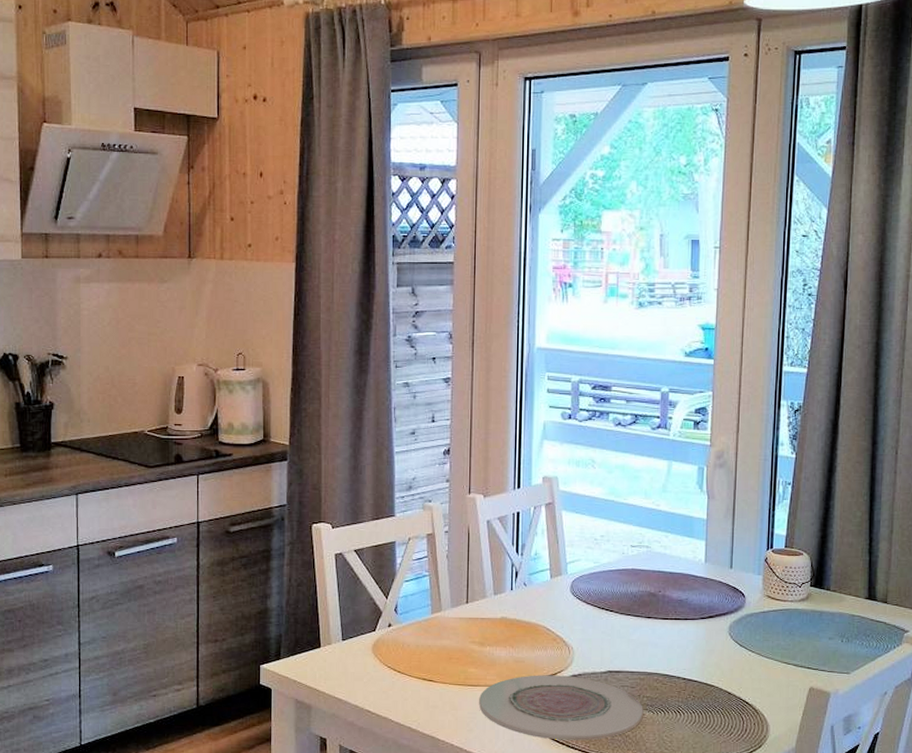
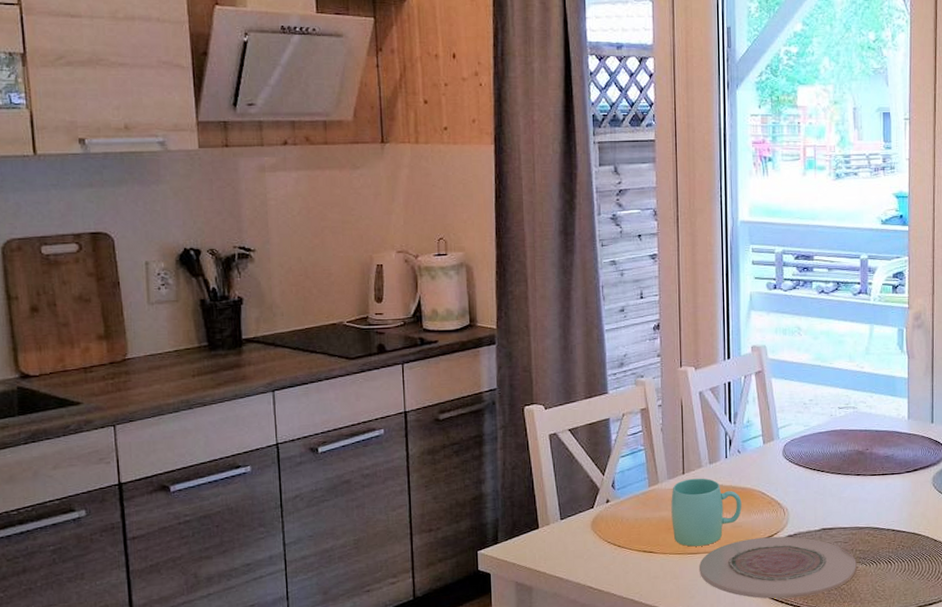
mug: none [452,608,526,679] -> present [670,478,742,547]

